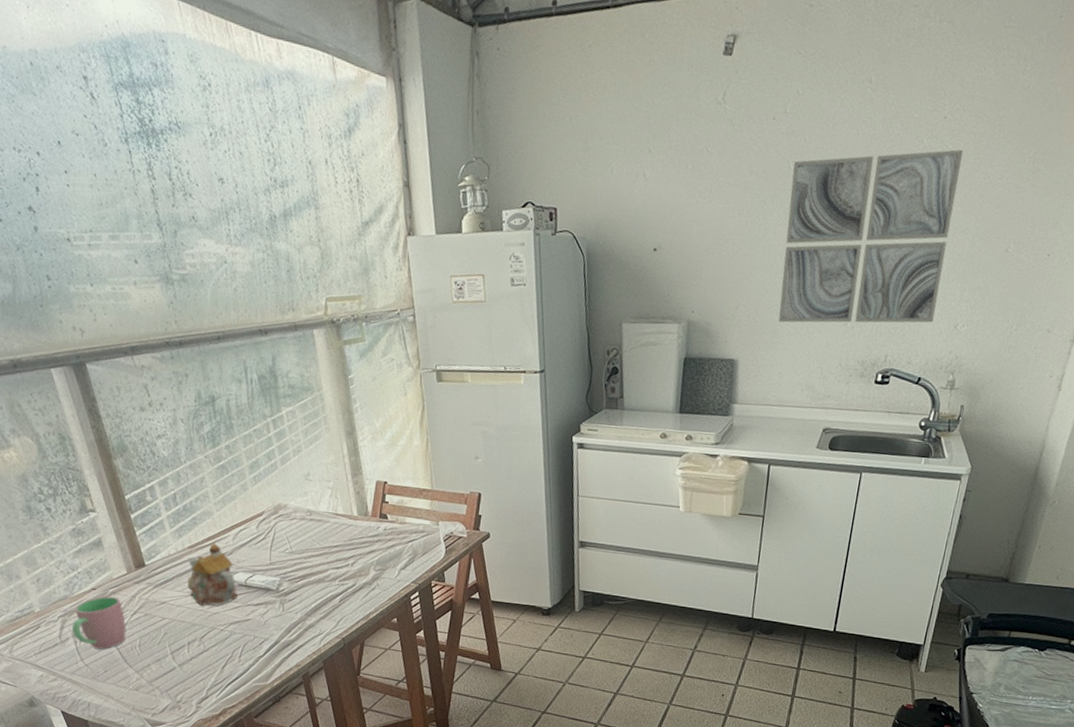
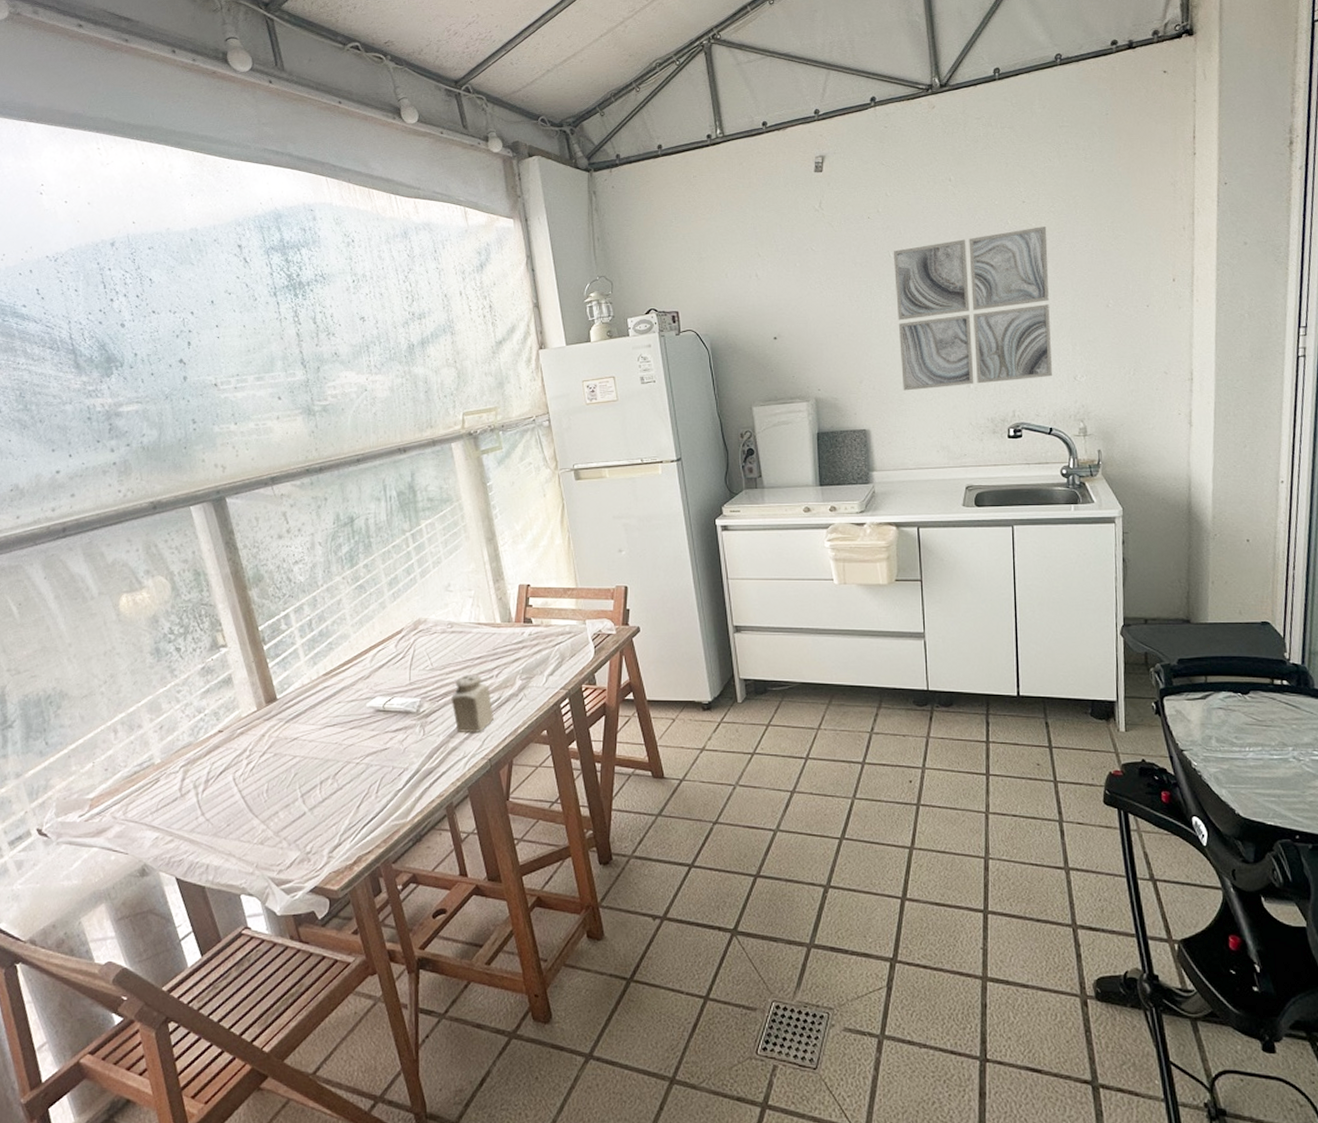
cup: present [72,596,126,650] -> none [194,737,254,800]
teapot: present [188,543,238,606] -> none [321,667,376,737]
salt shaker: none [309,560,348,614] -> present [451,674,494,734]

